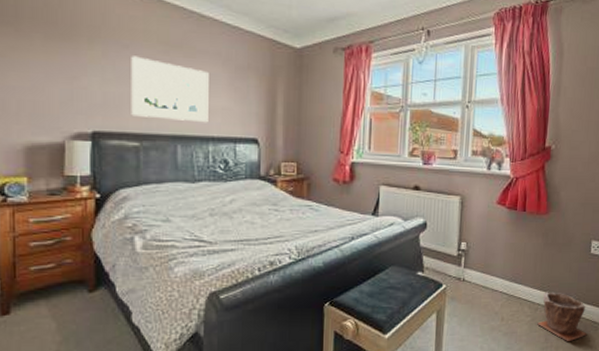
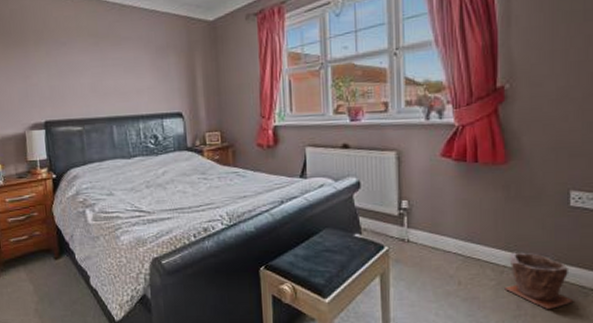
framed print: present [131,56,209,123] -> none [68,51,137,104]

